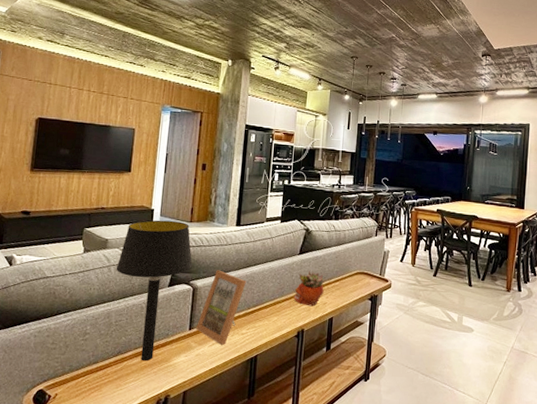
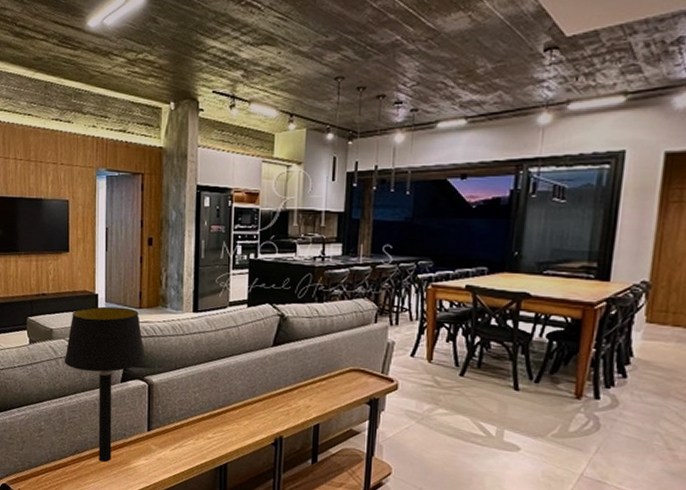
picture frame: present [195,270,246,345] -> none [154,364,209,450]
succulent planter: present [293,271,325,307] -> none [268,366,307,410]

